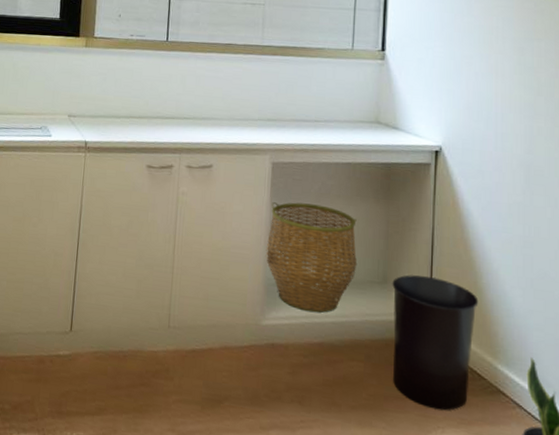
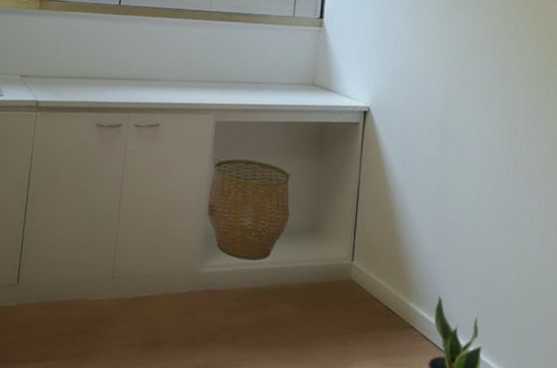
waste bin: present [392,274,479,410] -> none [318,224,396,345]

